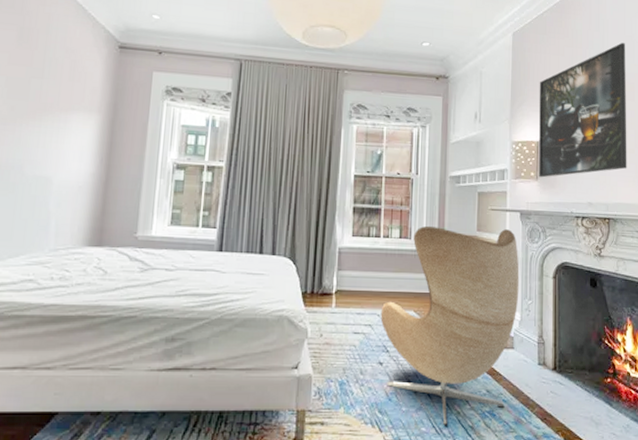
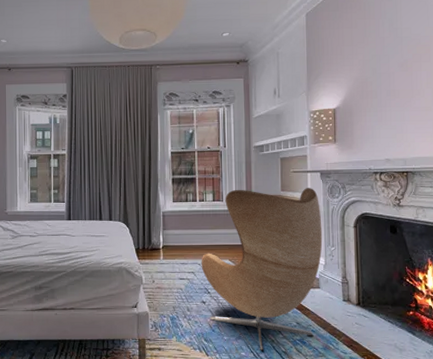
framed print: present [539,43,627,178] -> none [333,8,425,141]

